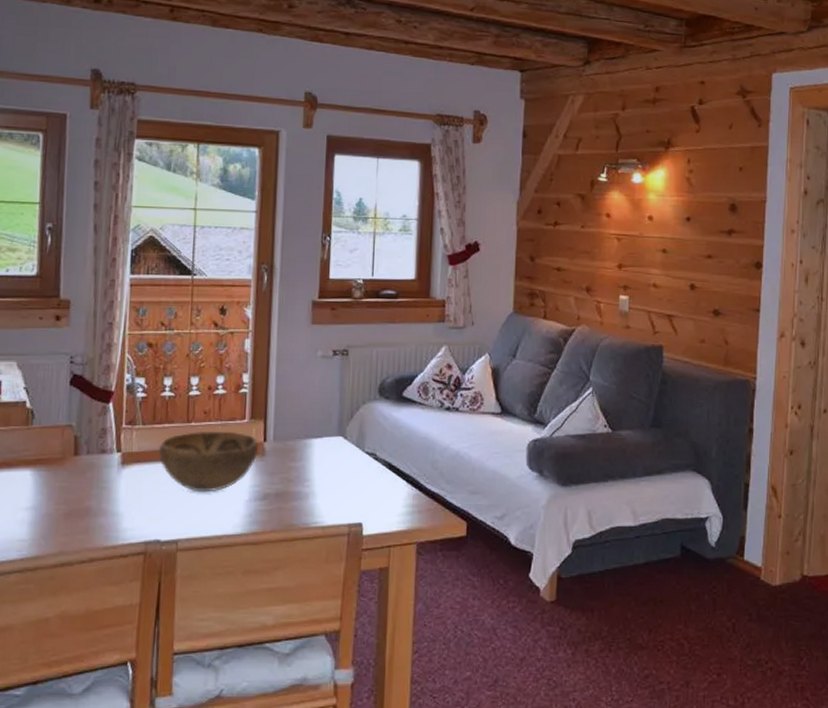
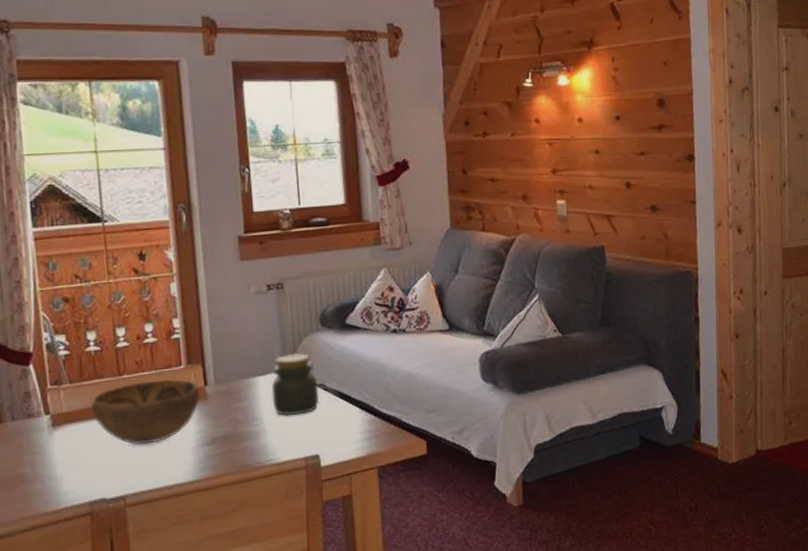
jar: none [324,420,370,480] -> present [271,353,320,416]

